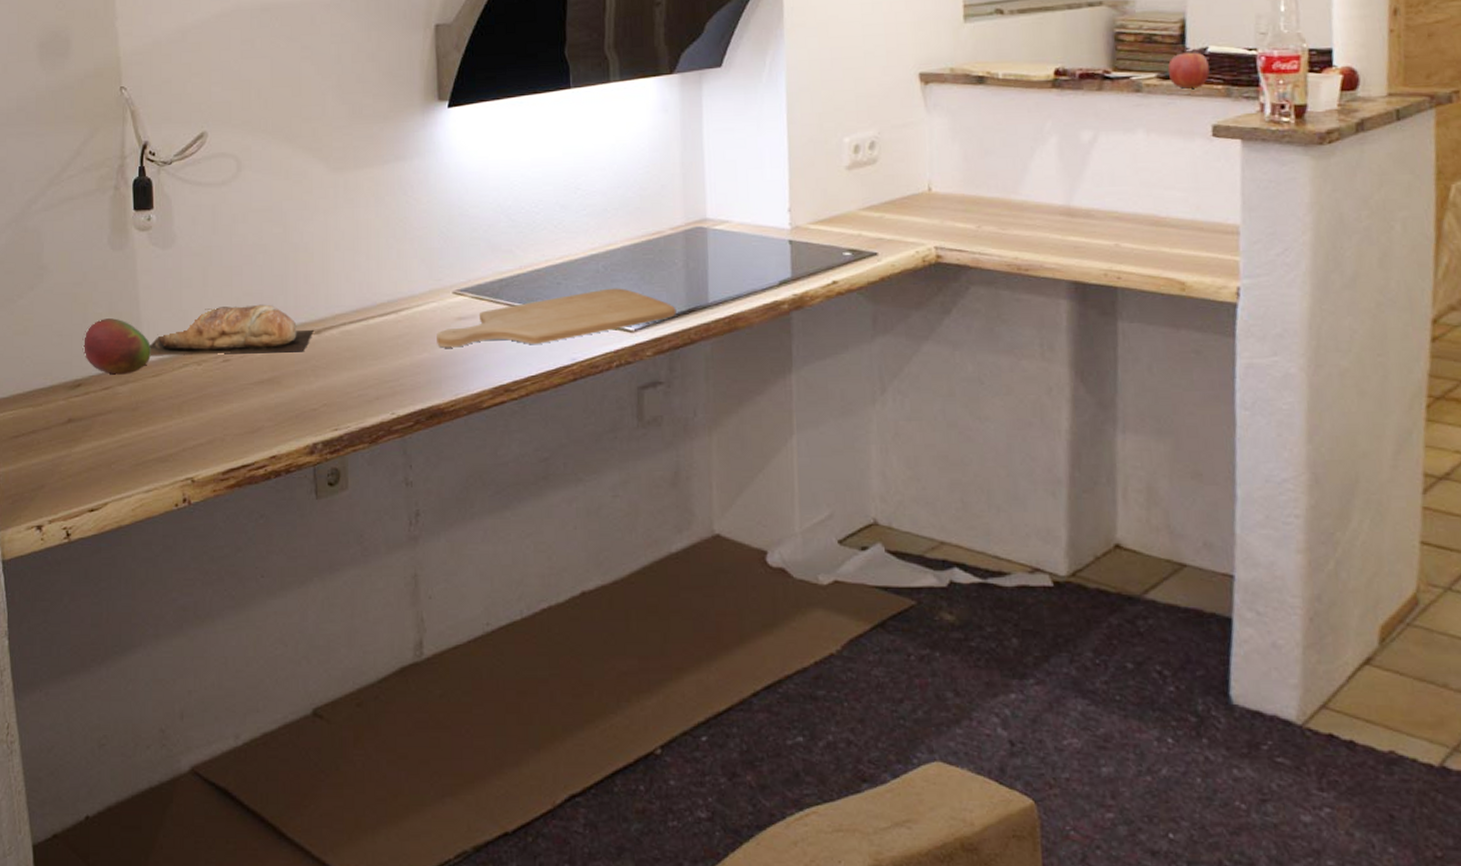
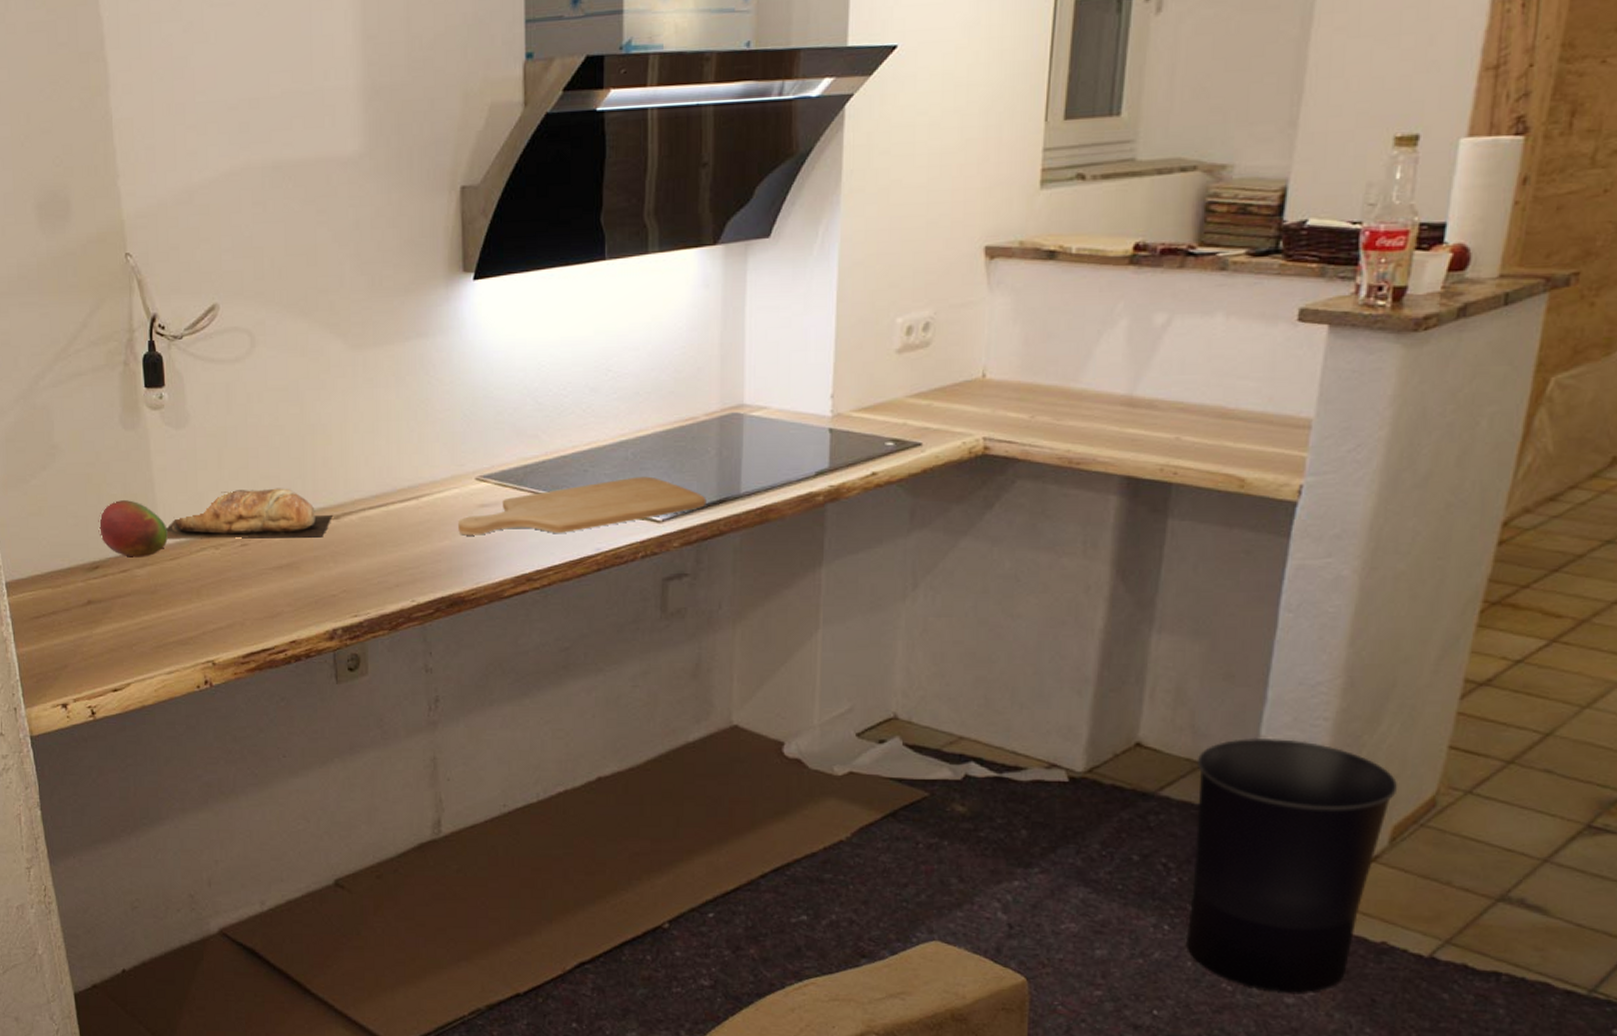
fruit: present [1167,48,1210,89] -> none [1259,220,1306,267]
waste bin: none [1177,536,1379,810] -> present [1186,737,1398,993]

